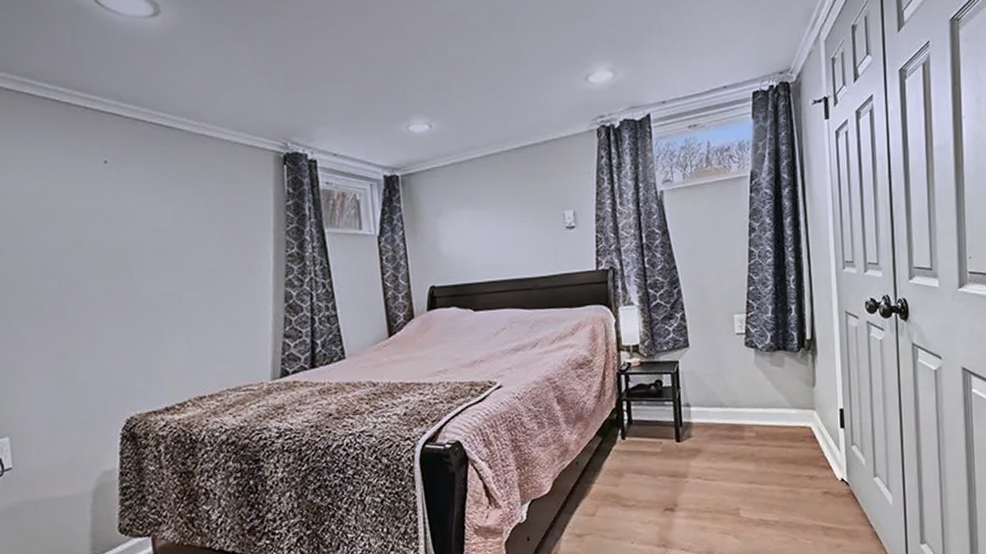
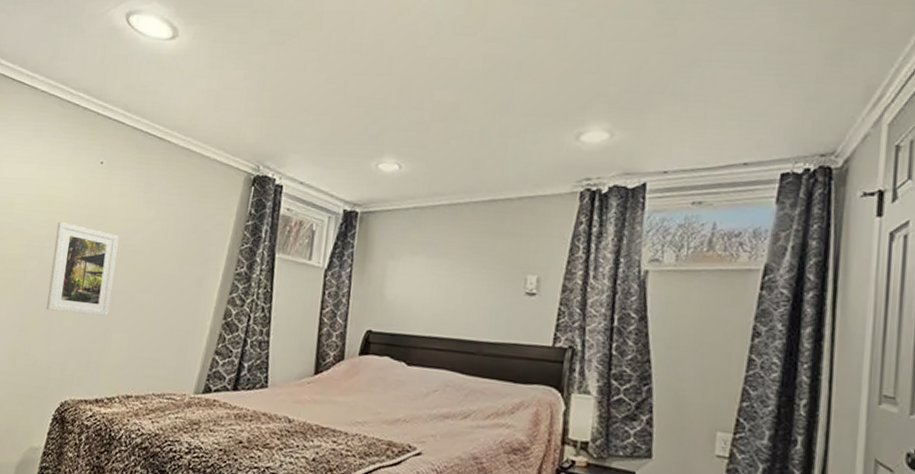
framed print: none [70,233,157,329] -> present [46,222,119,317]

